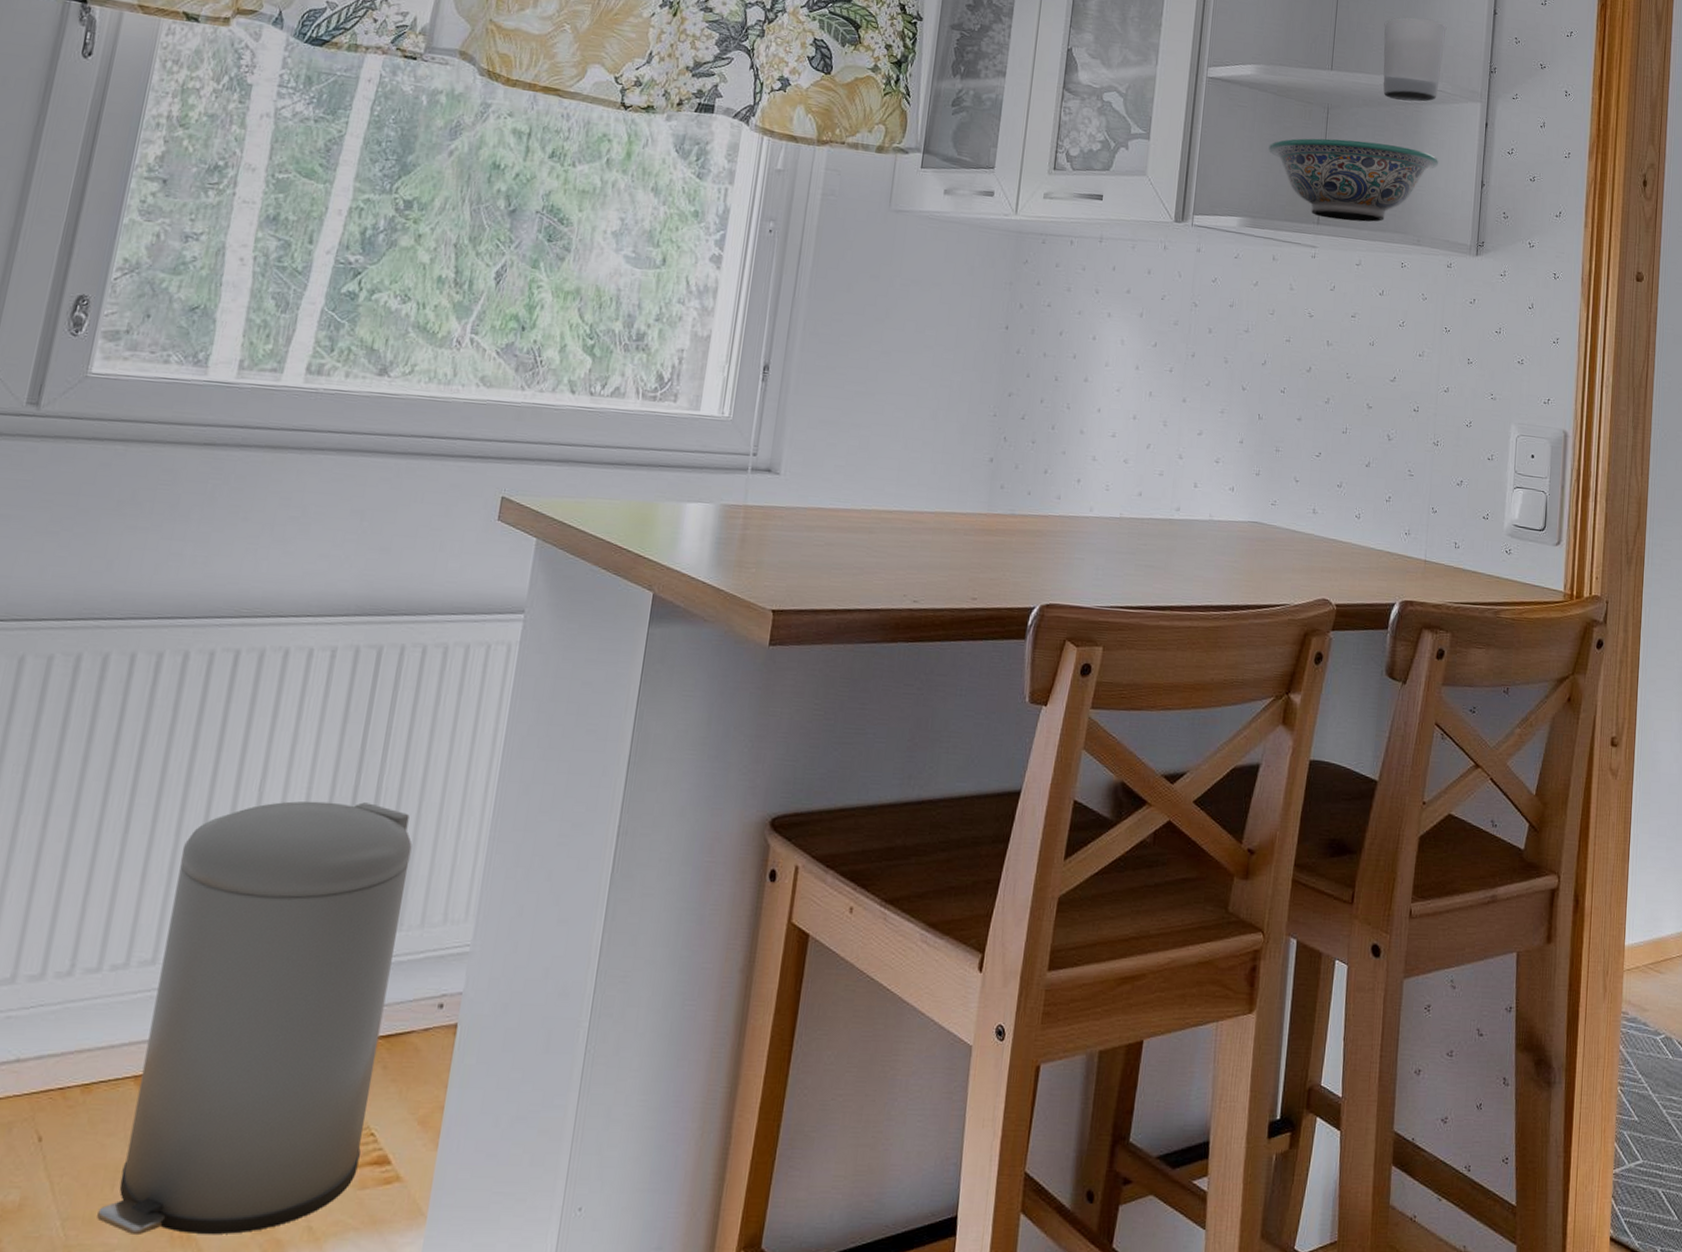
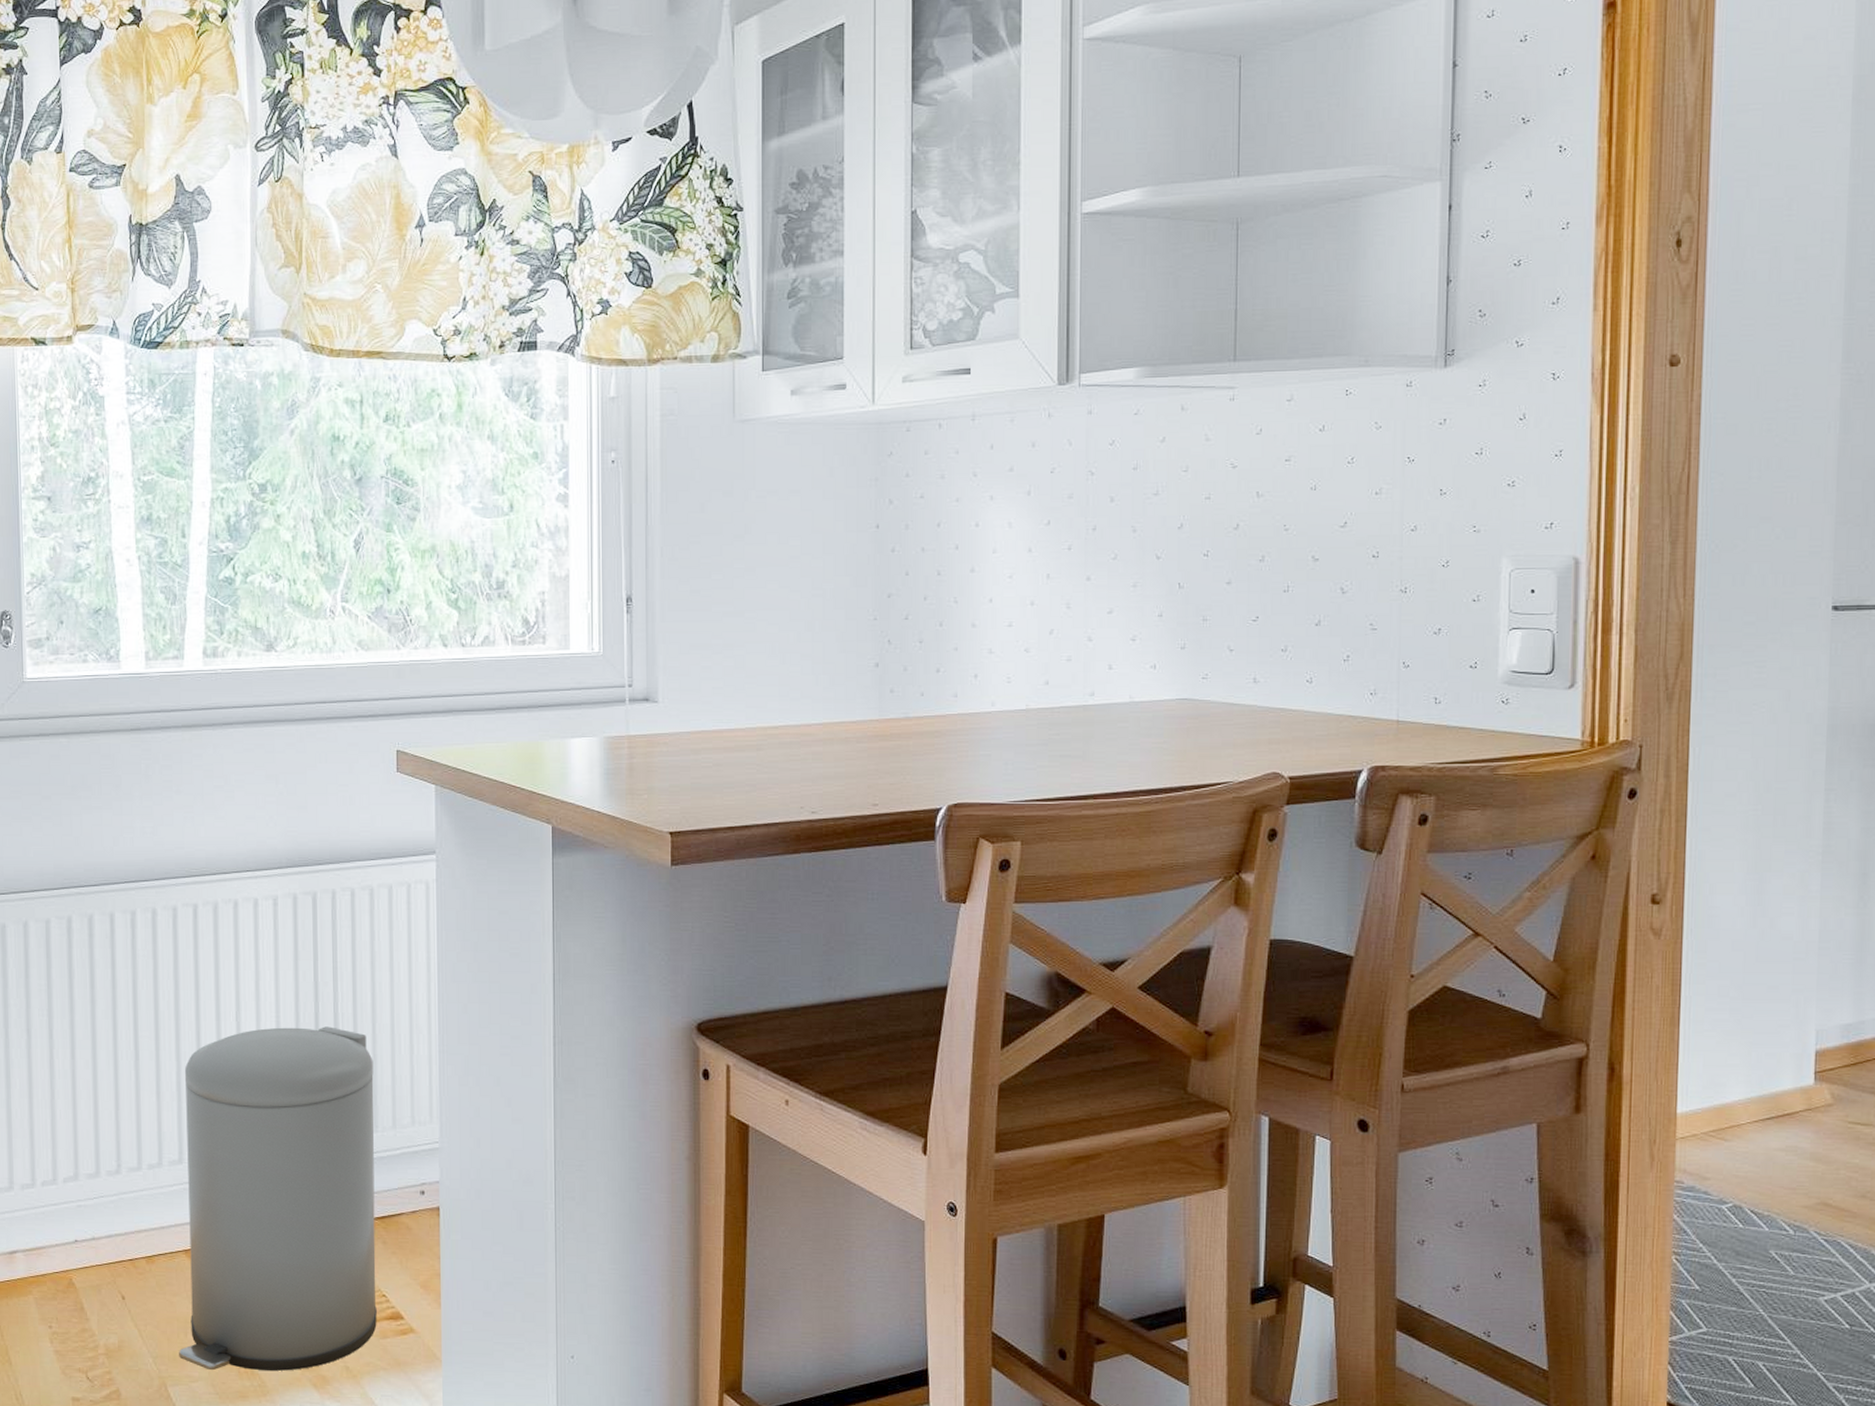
decorative bowl: present [1268,138,1439,222] -> none [1165,253,1388,353]
candle holder: present [1383,17,1447,102] -> none [1303,90,1389,197]

